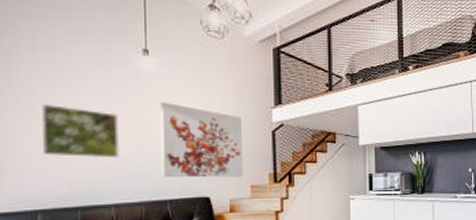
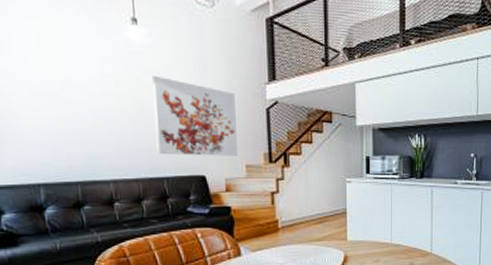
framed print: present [42,105,119,158] -> none [35,76,114,134]

